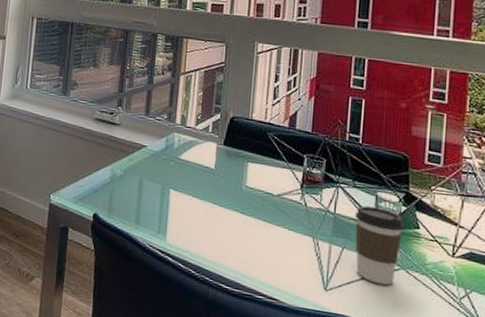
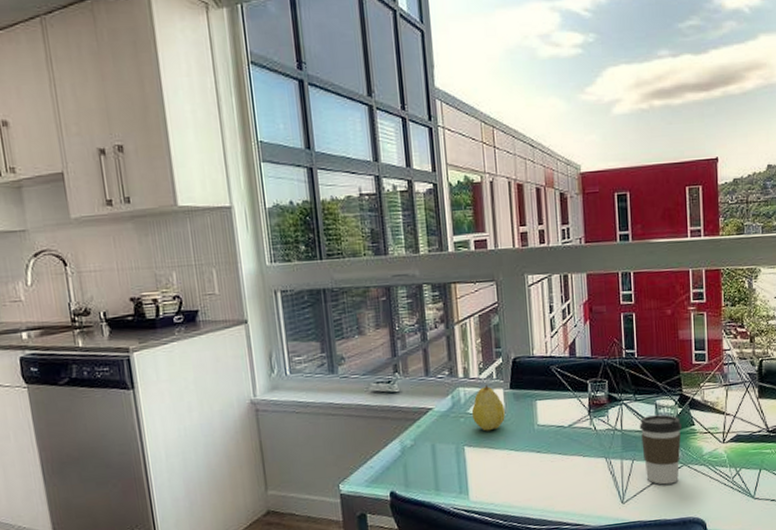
fruit: none [182,135,215,181] -> present [471,384,505,431]

